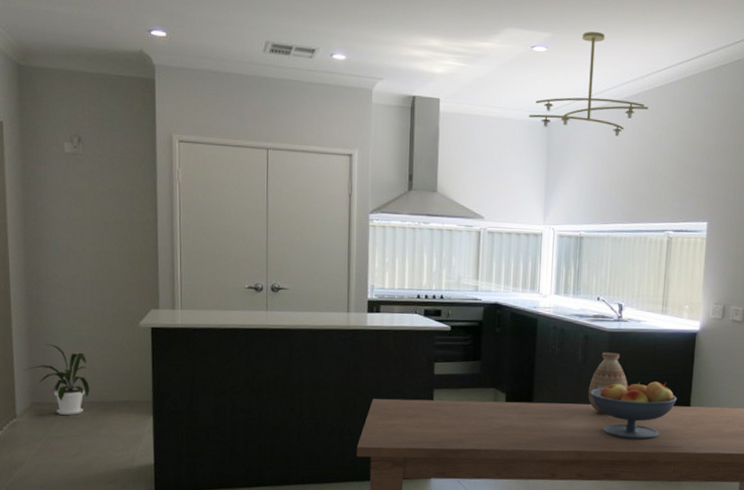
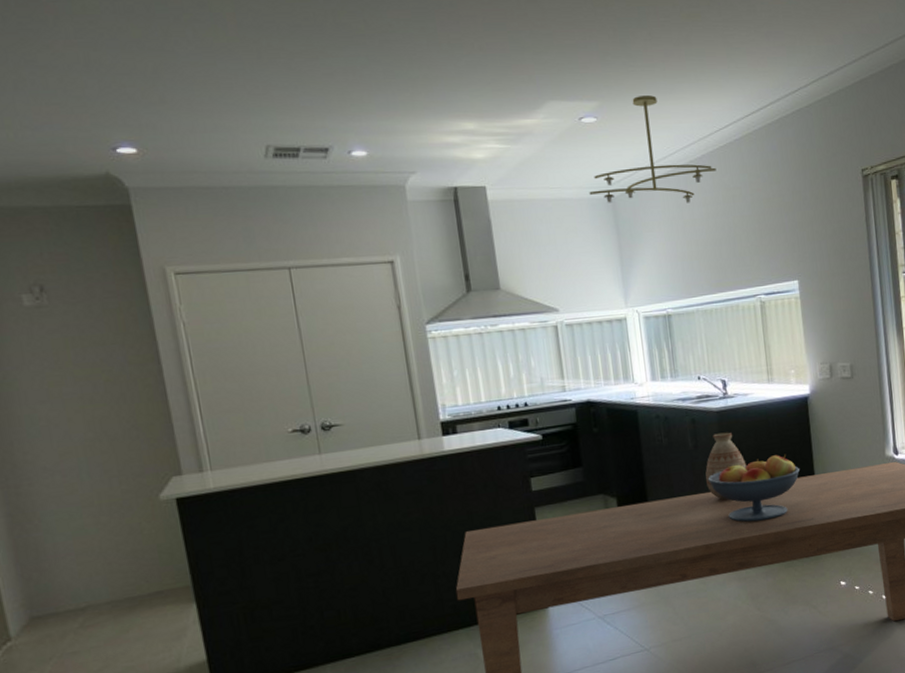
house plant: present [23,343,90,415] -> none [11,541,107,625]

